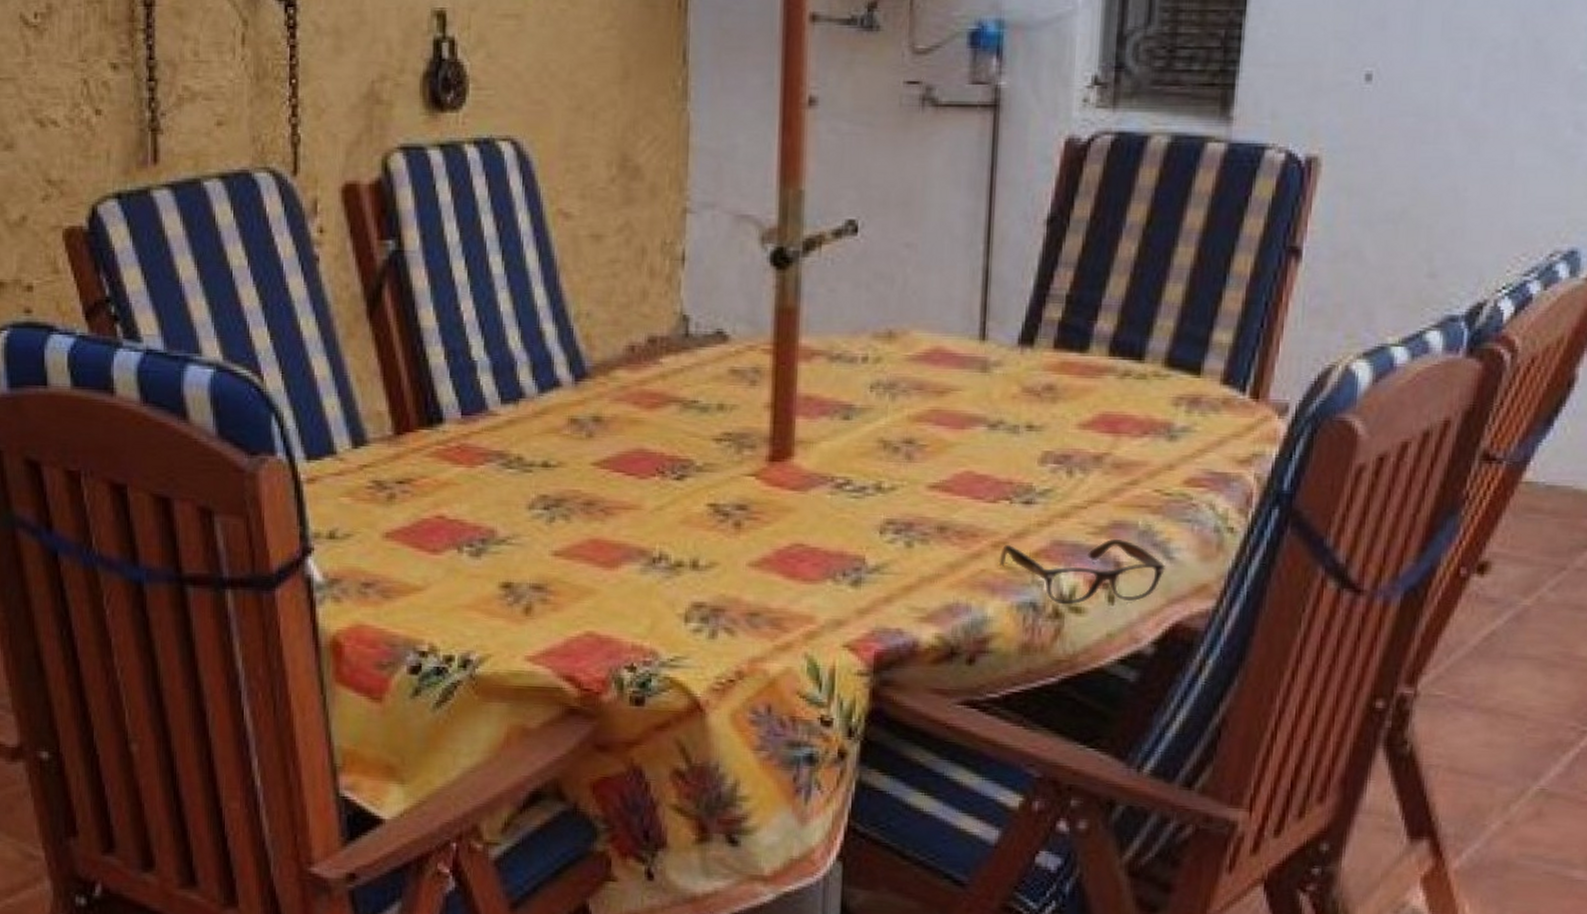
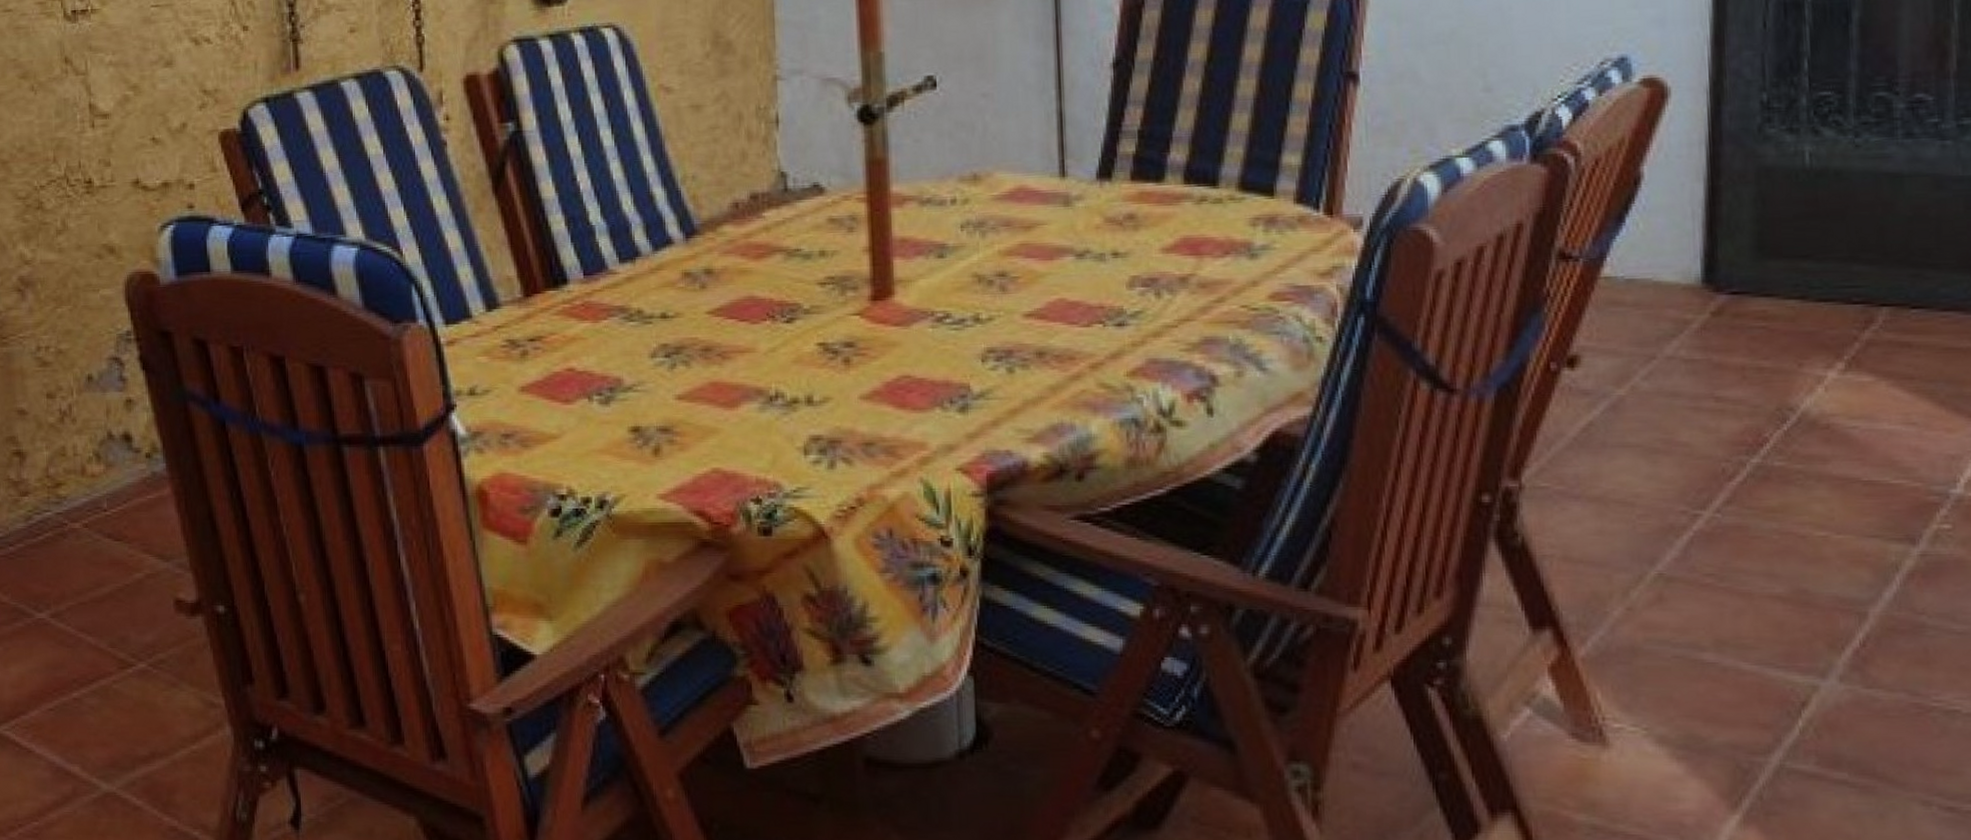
eyeglasses: present [999,539,1165,605] -> none [1098,354,1259,419]

